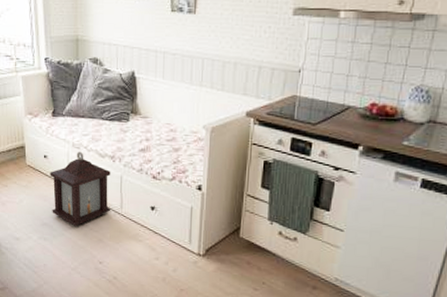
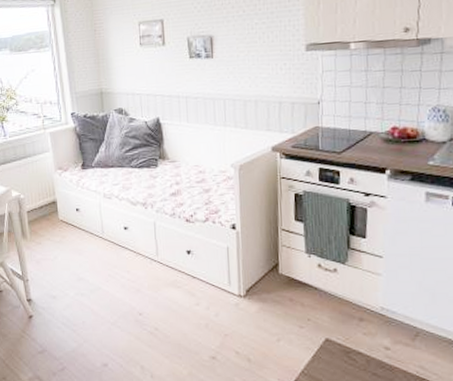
lantern: present [50,151,111,226] -> none [83,201,146,278]

